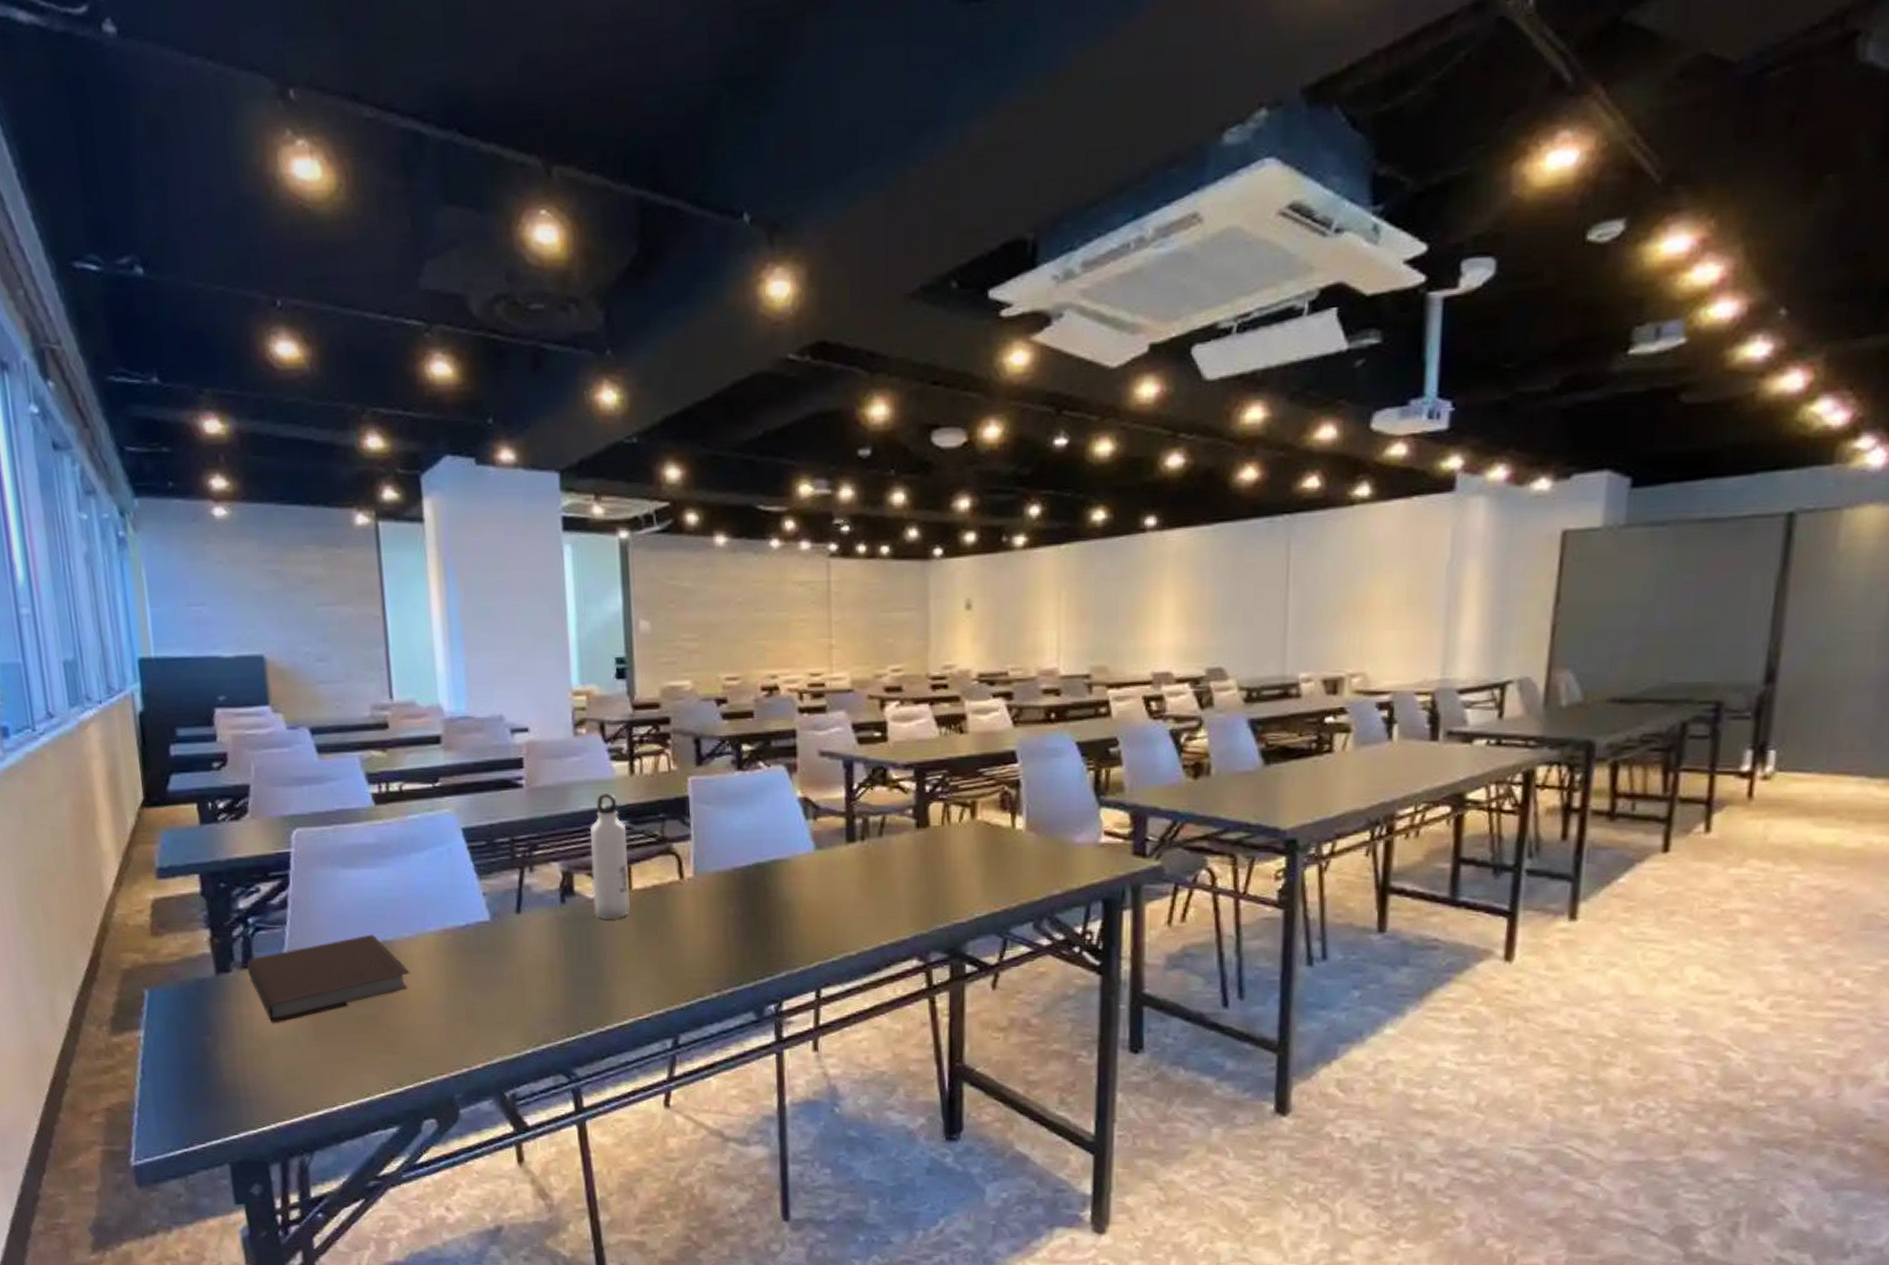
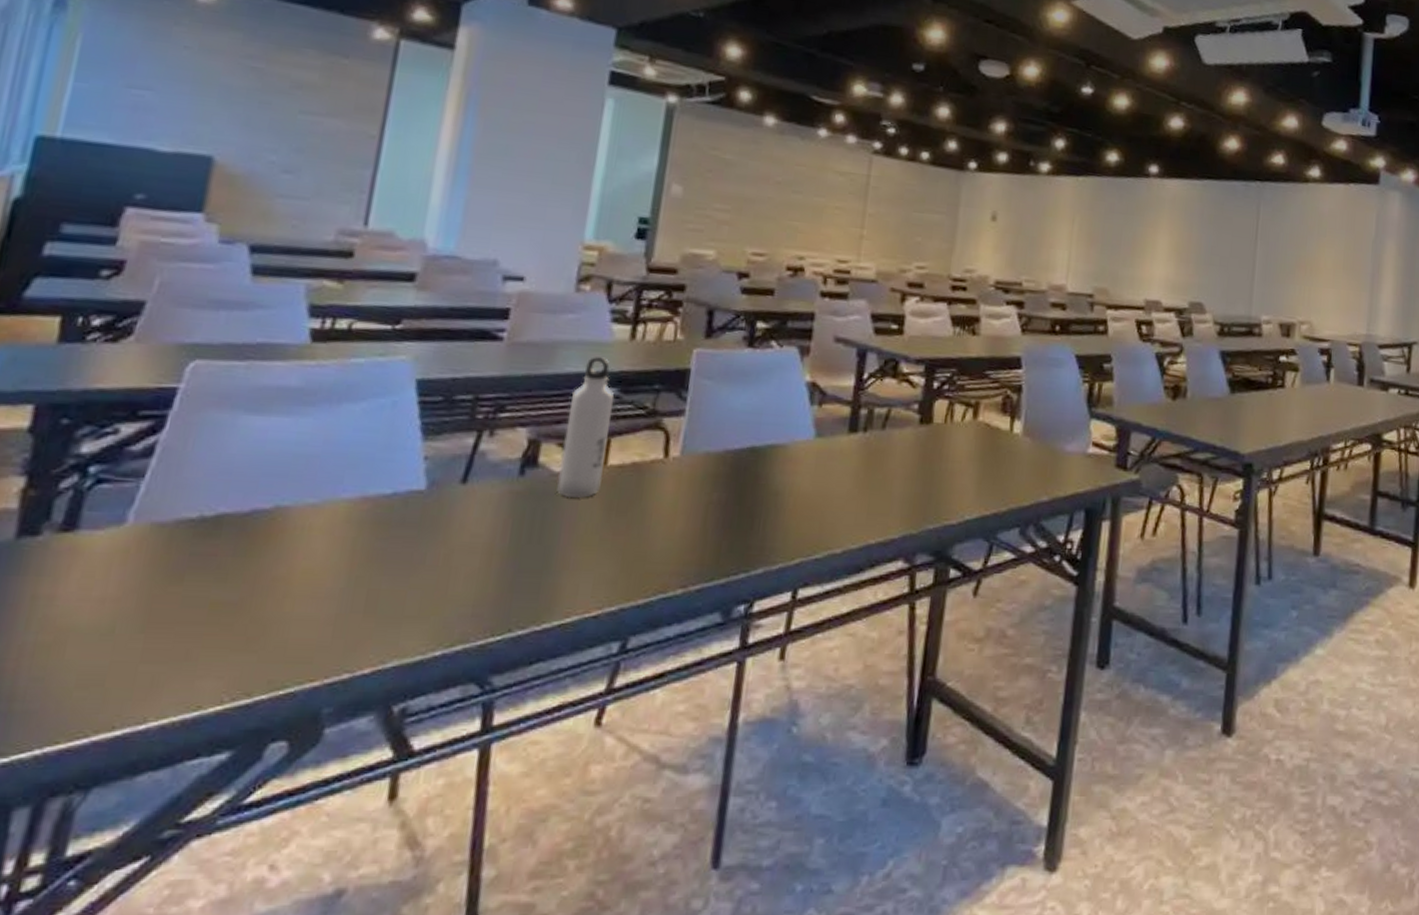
notebook: present [246,934,410,1022] -> none [65,497,303,606]

